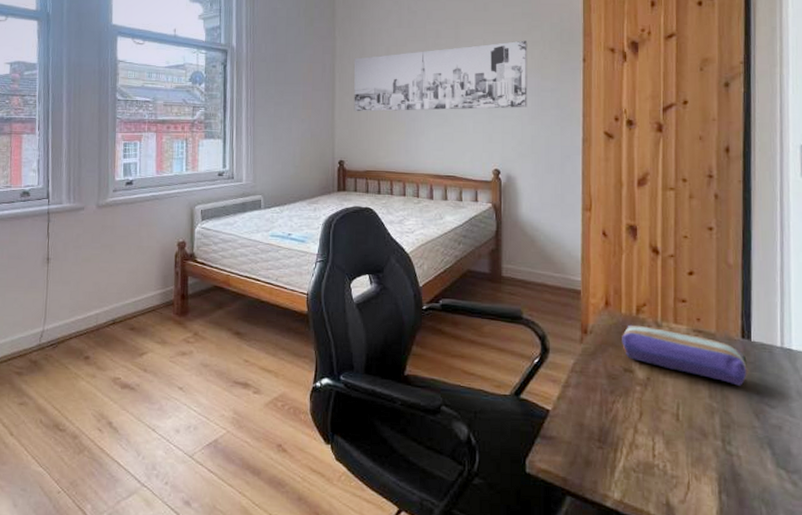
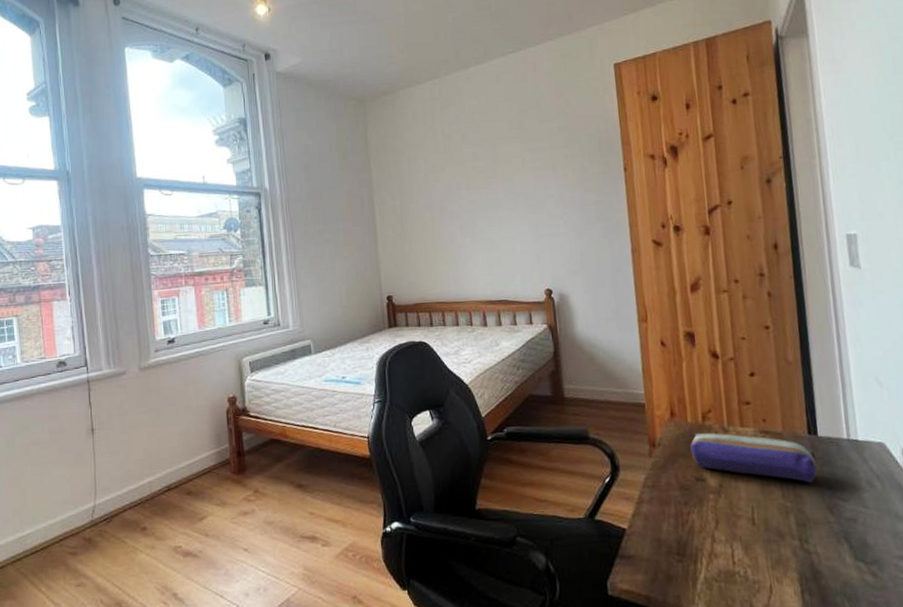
wall art: present [353,40,528,112] -> none [392,155,573,244]

